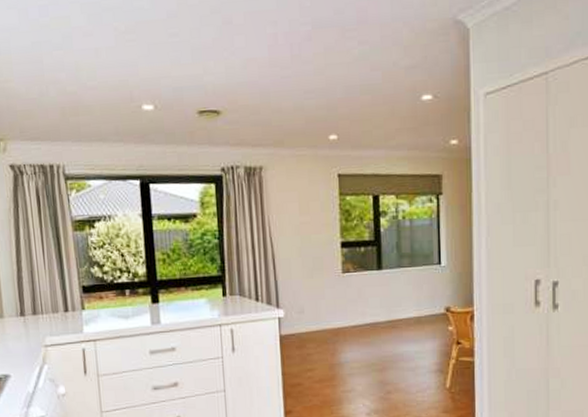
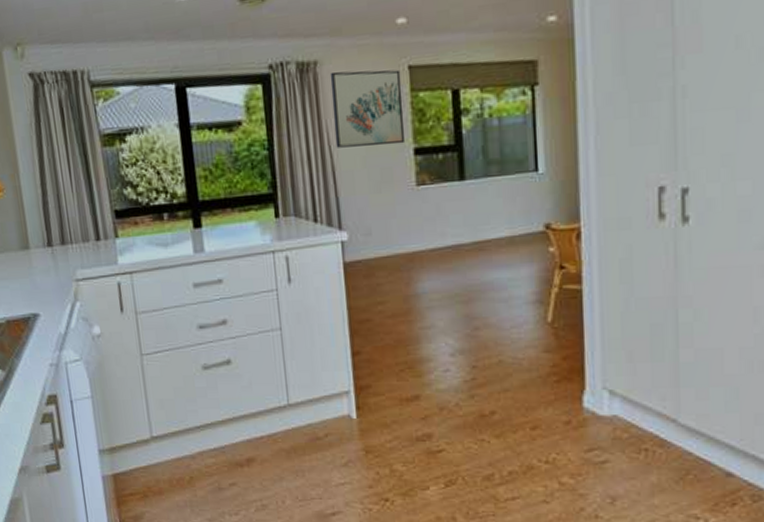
wall art: none [272,176,334,240] -> present [330,69,406,148]

